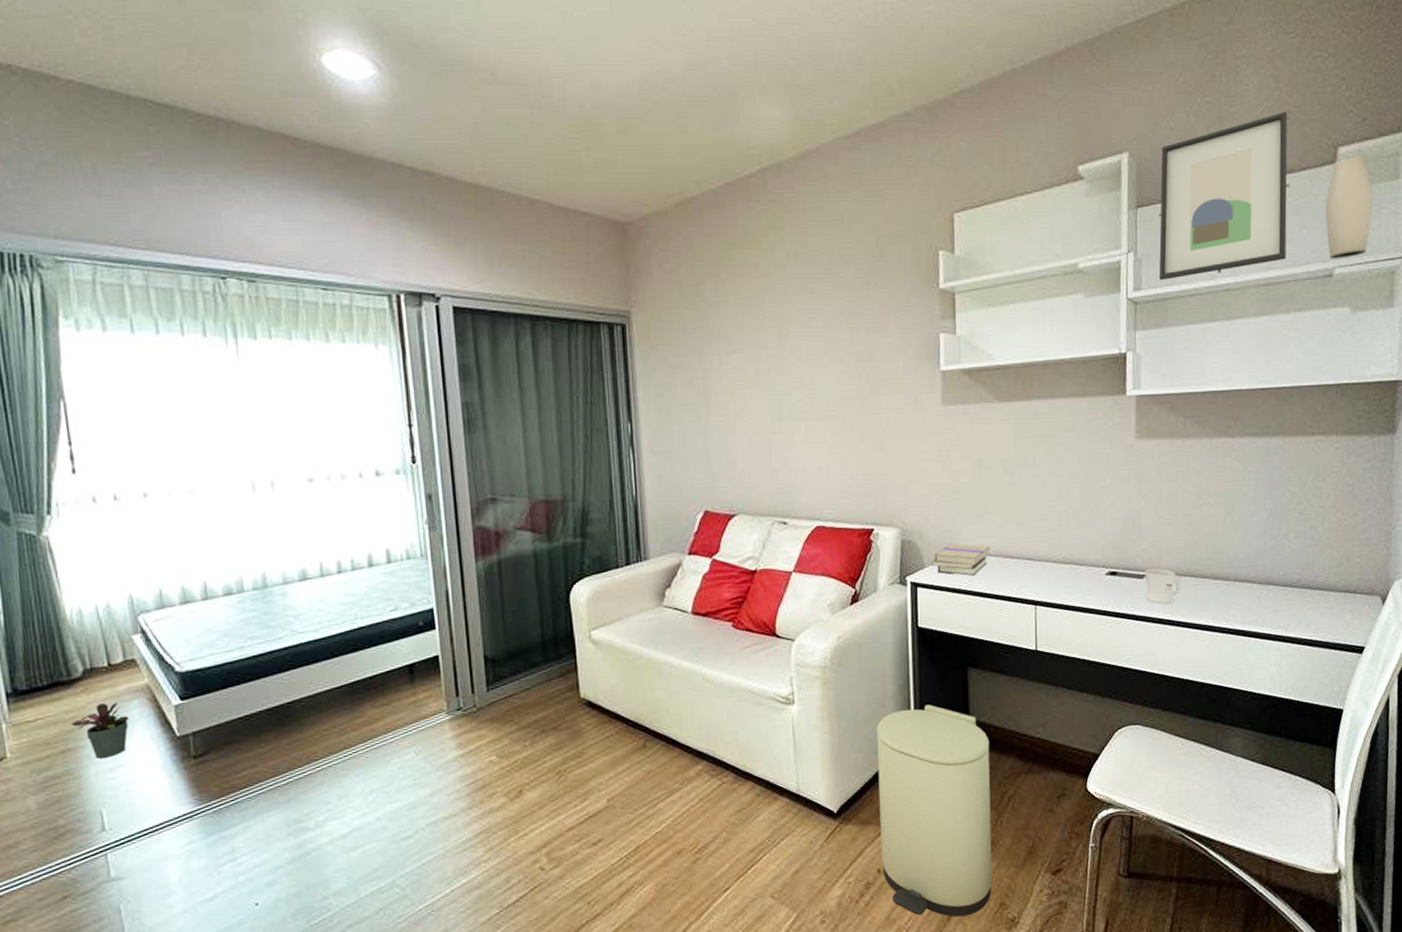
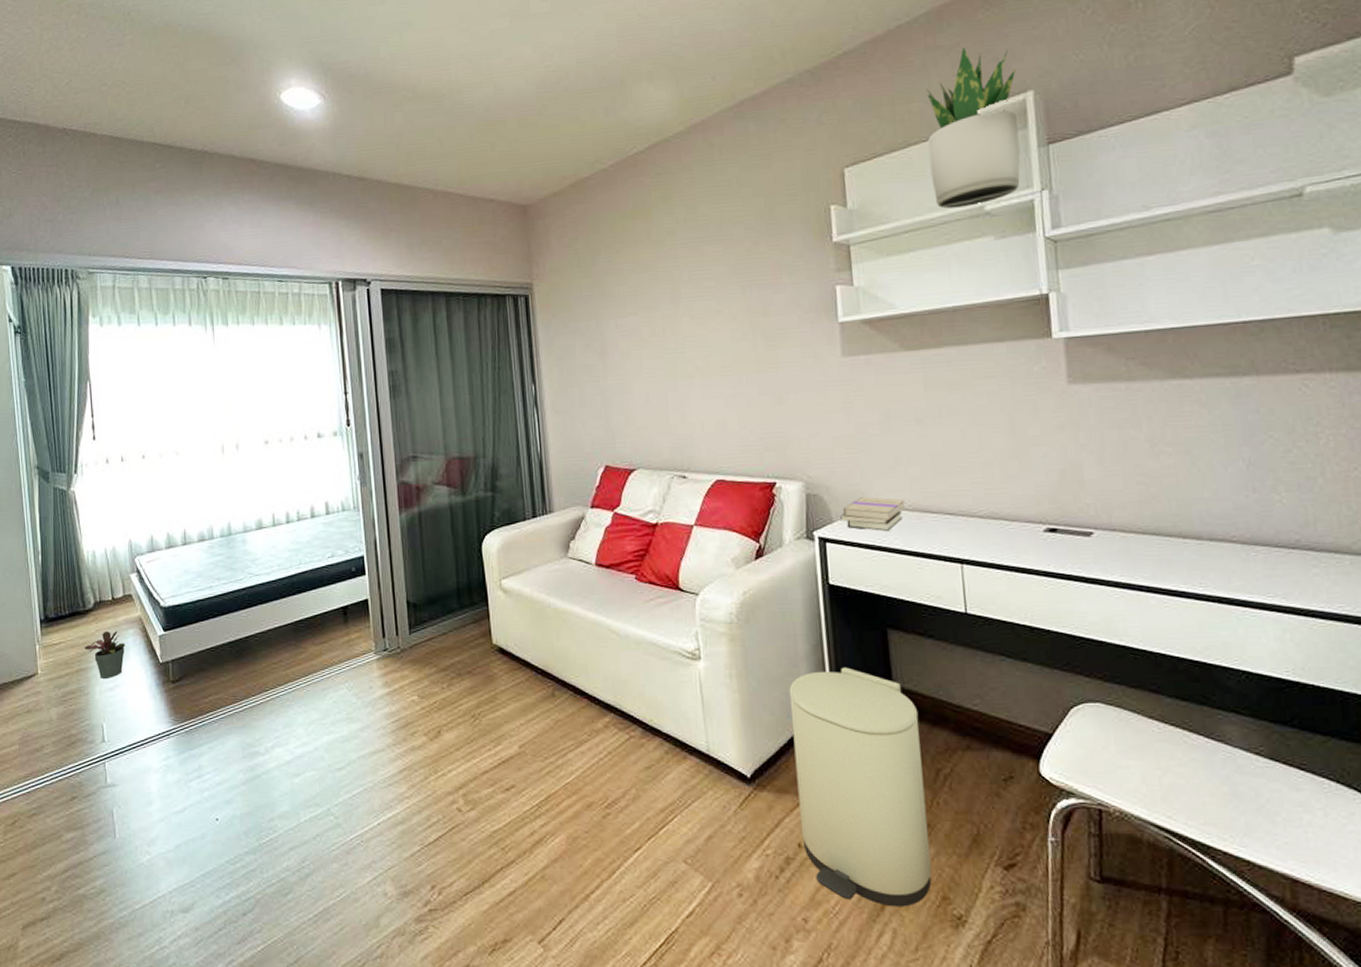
planter: none [1032,101,1115,263] -> present [926,47,1021,209]
mug: present [1144,568,1182,604] -> none [1091,525,1141,565]
picture frame: present [1158,111,1291,281] -> none [1071,27,1239,217]
vase: present [1326,156,1373,259] -> none [1284,62,1349,177]

